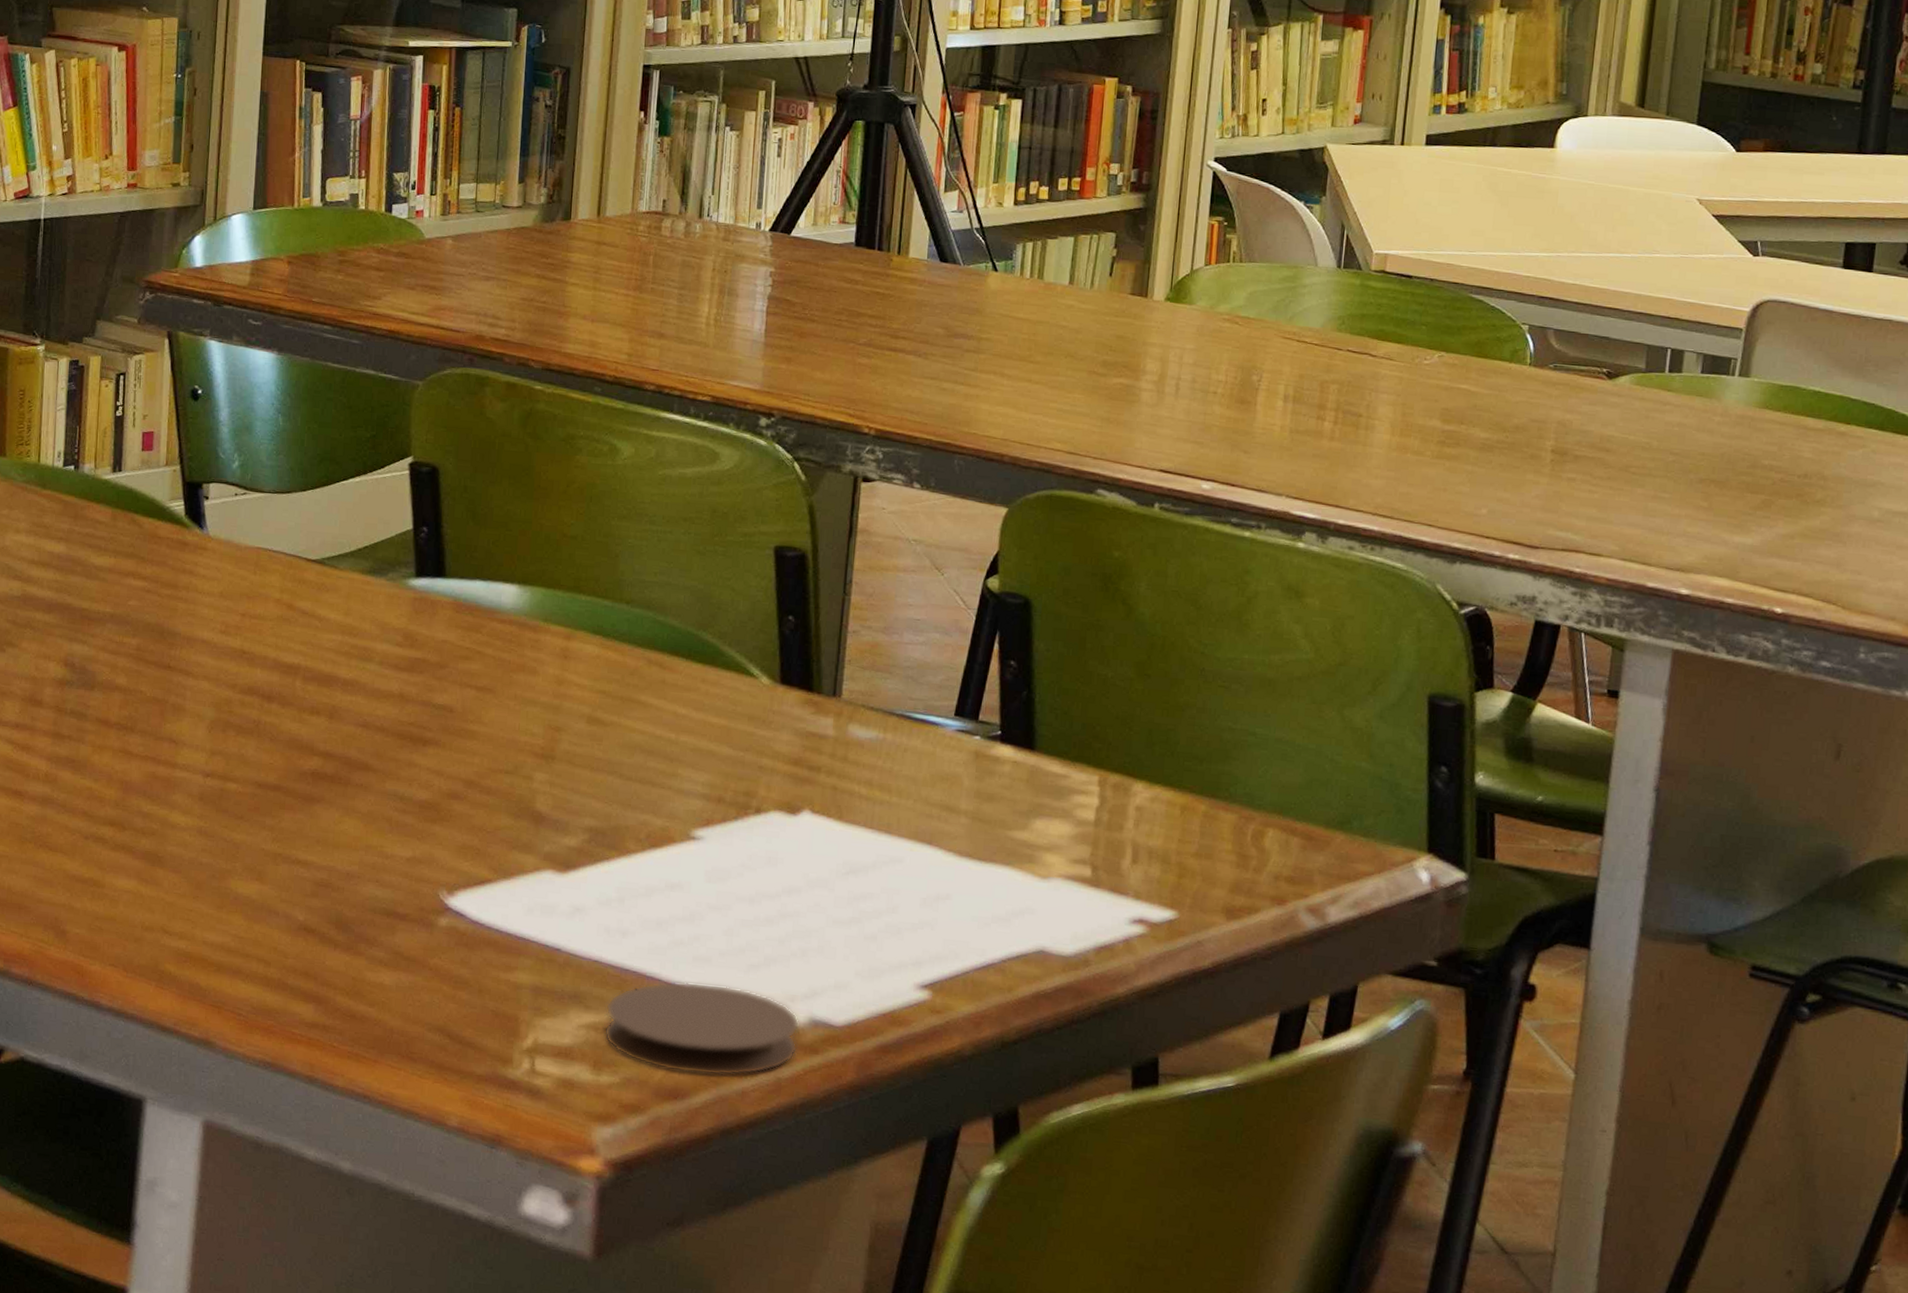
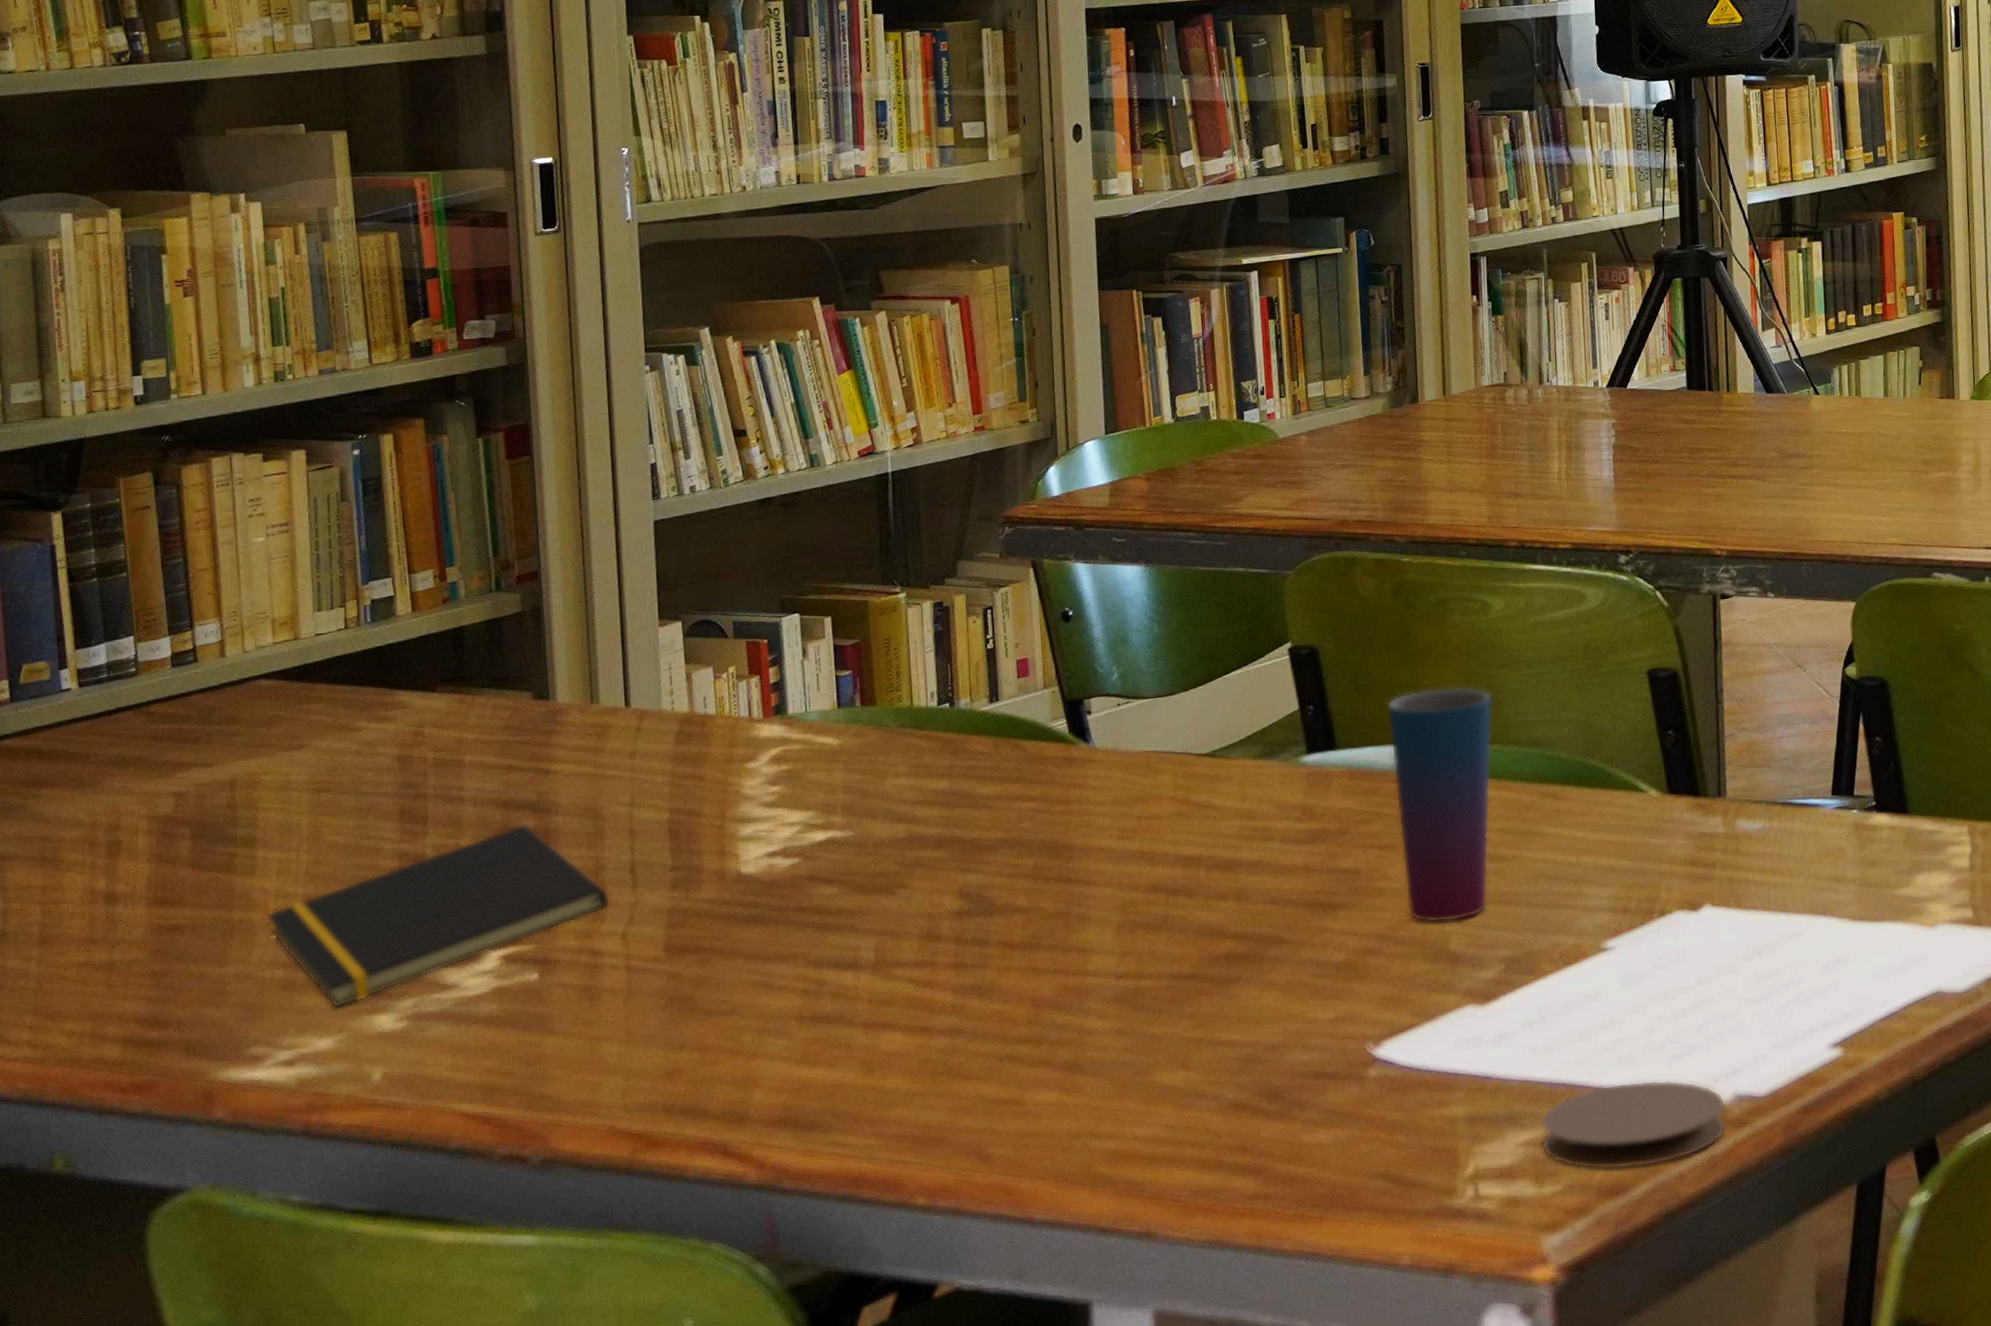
cup: none [497,528,610,780] -> present [1386,686,1493,923]

